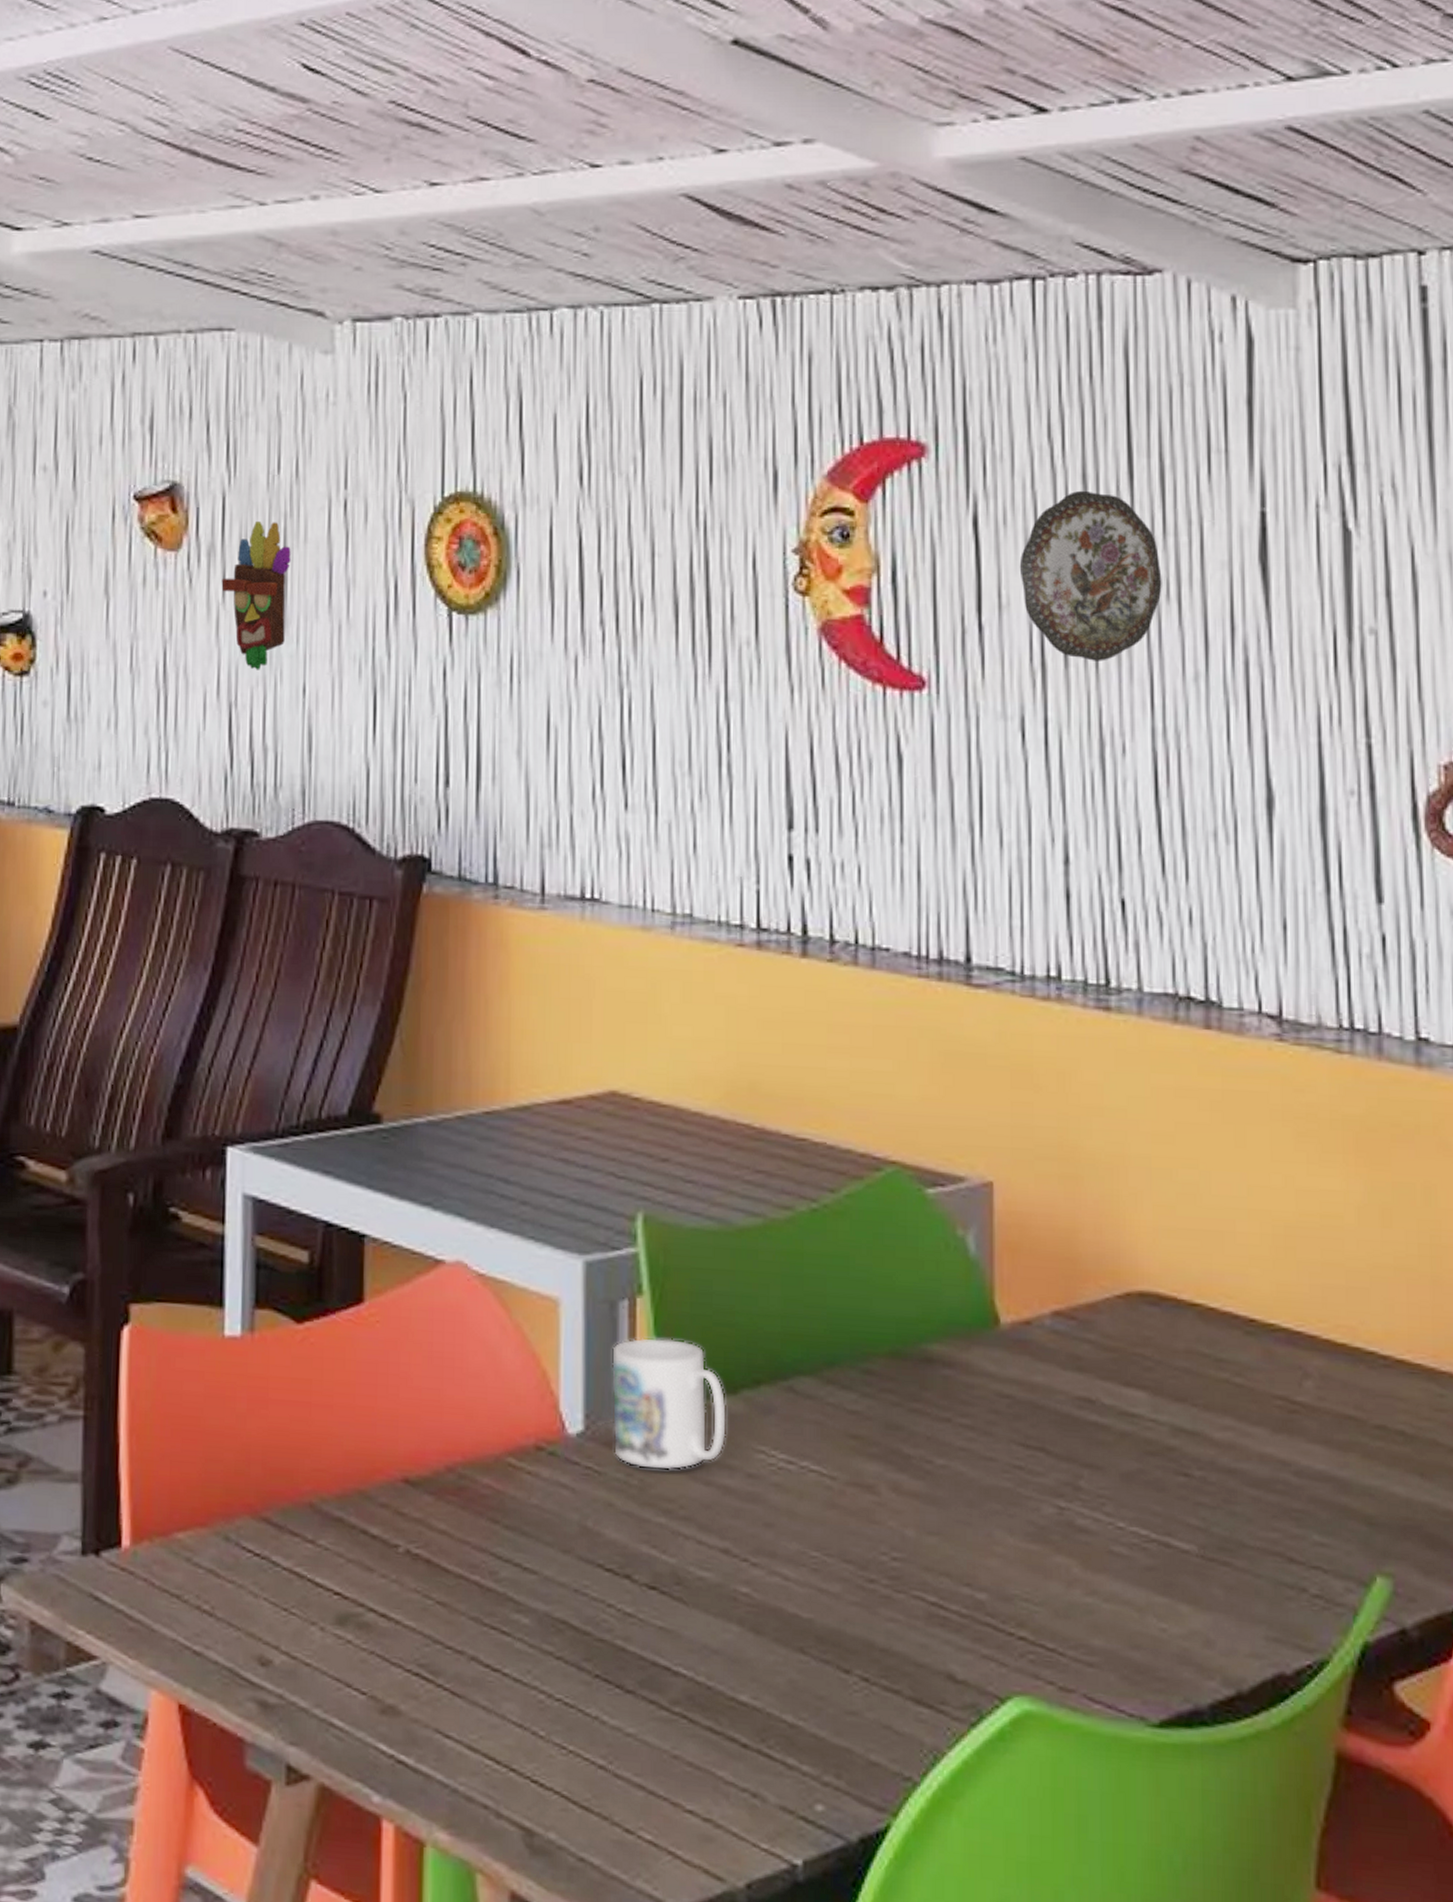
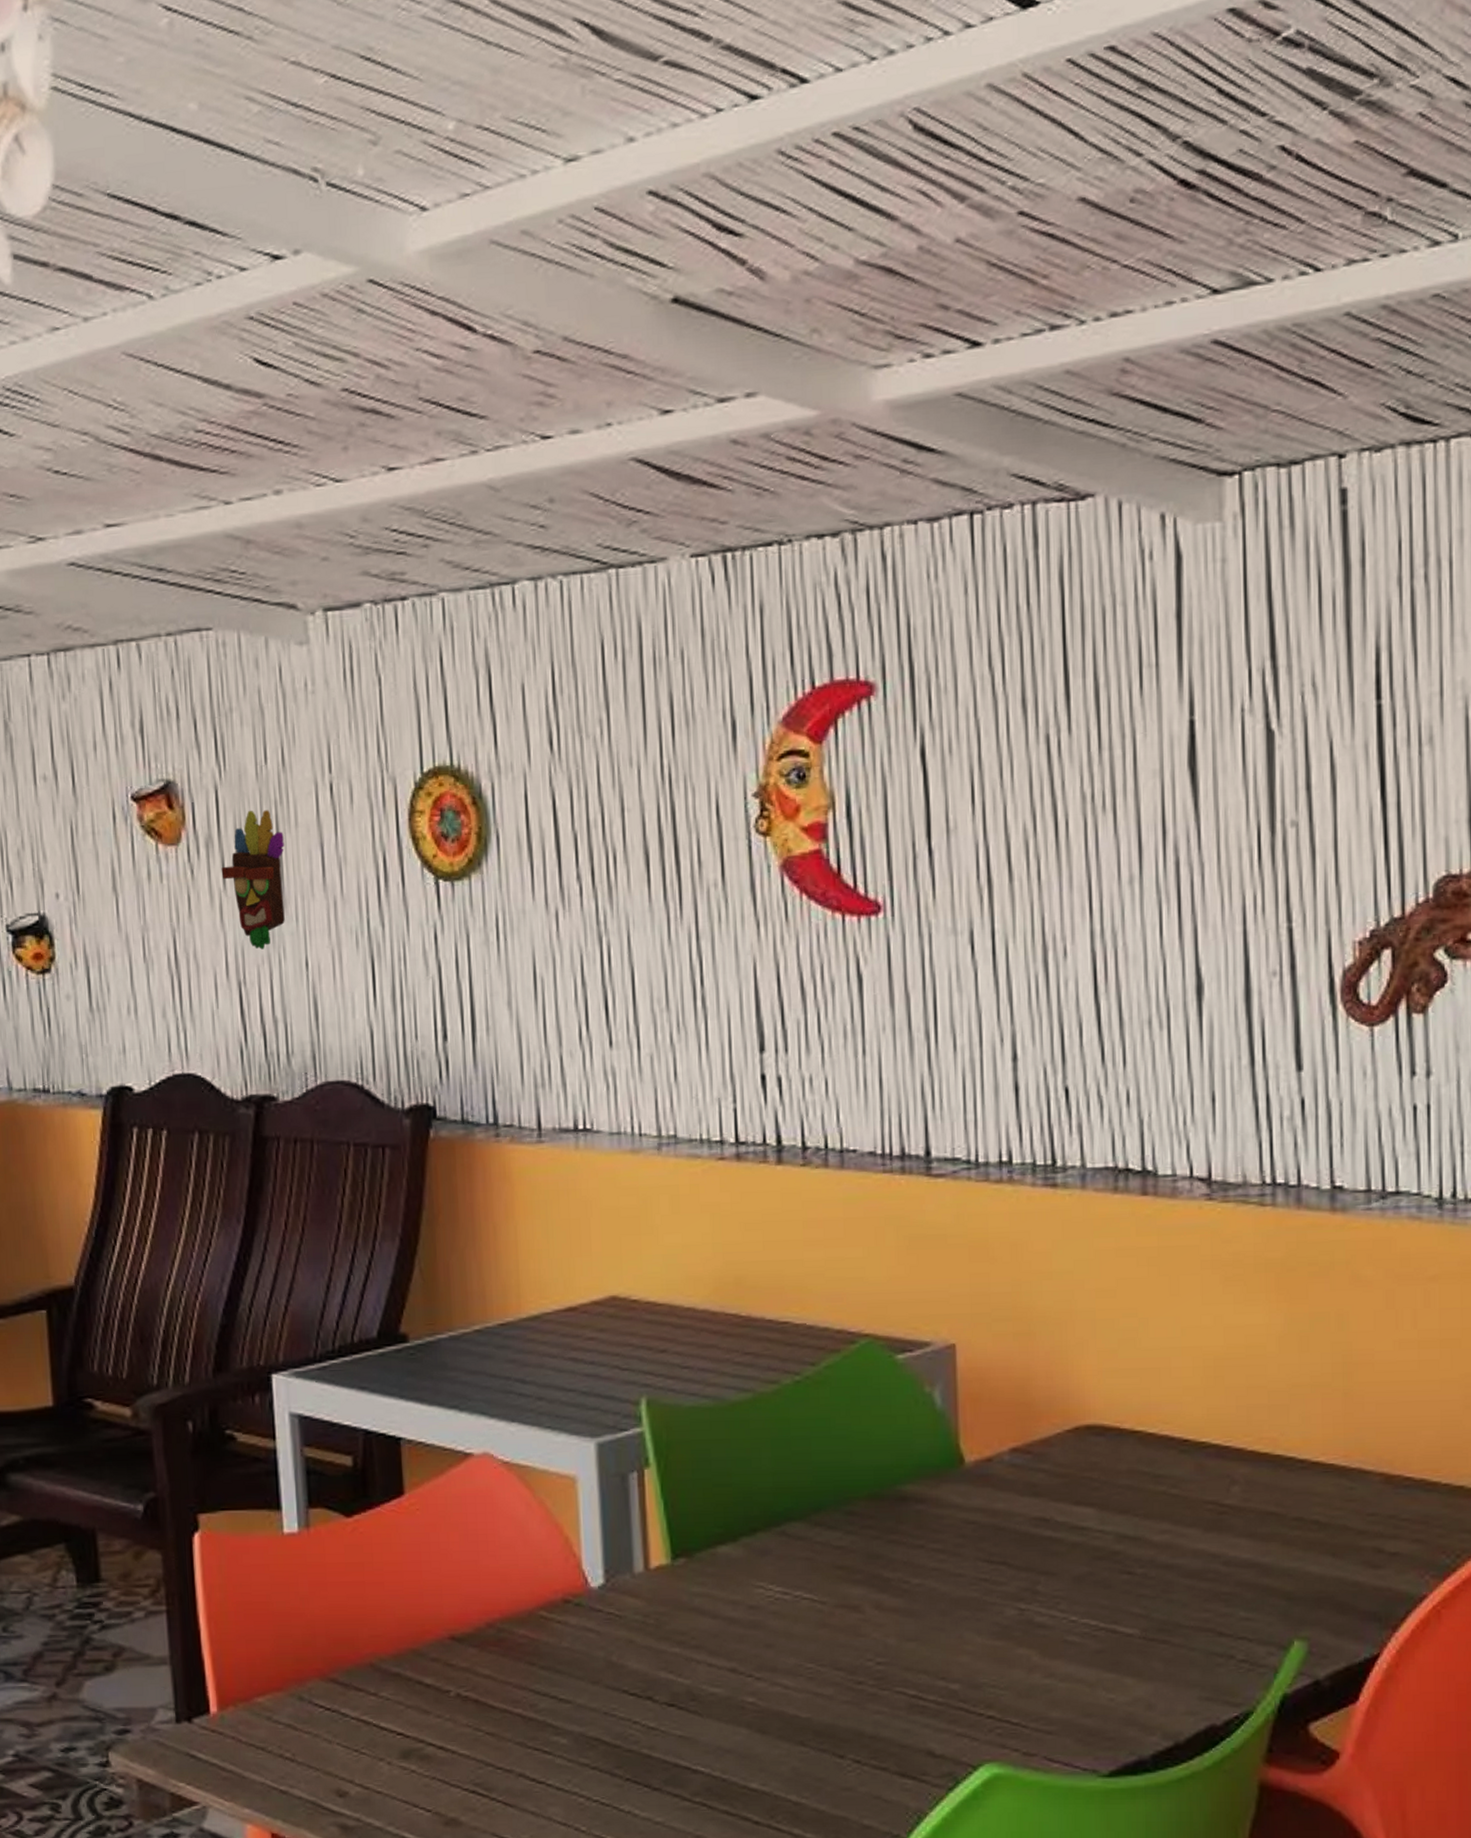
mug: present [612,1337,728,1471] -> none [625,1500,730,1610]
decorative plate: present [1019,490,1162,661] -> none [965,714,1099,874]

